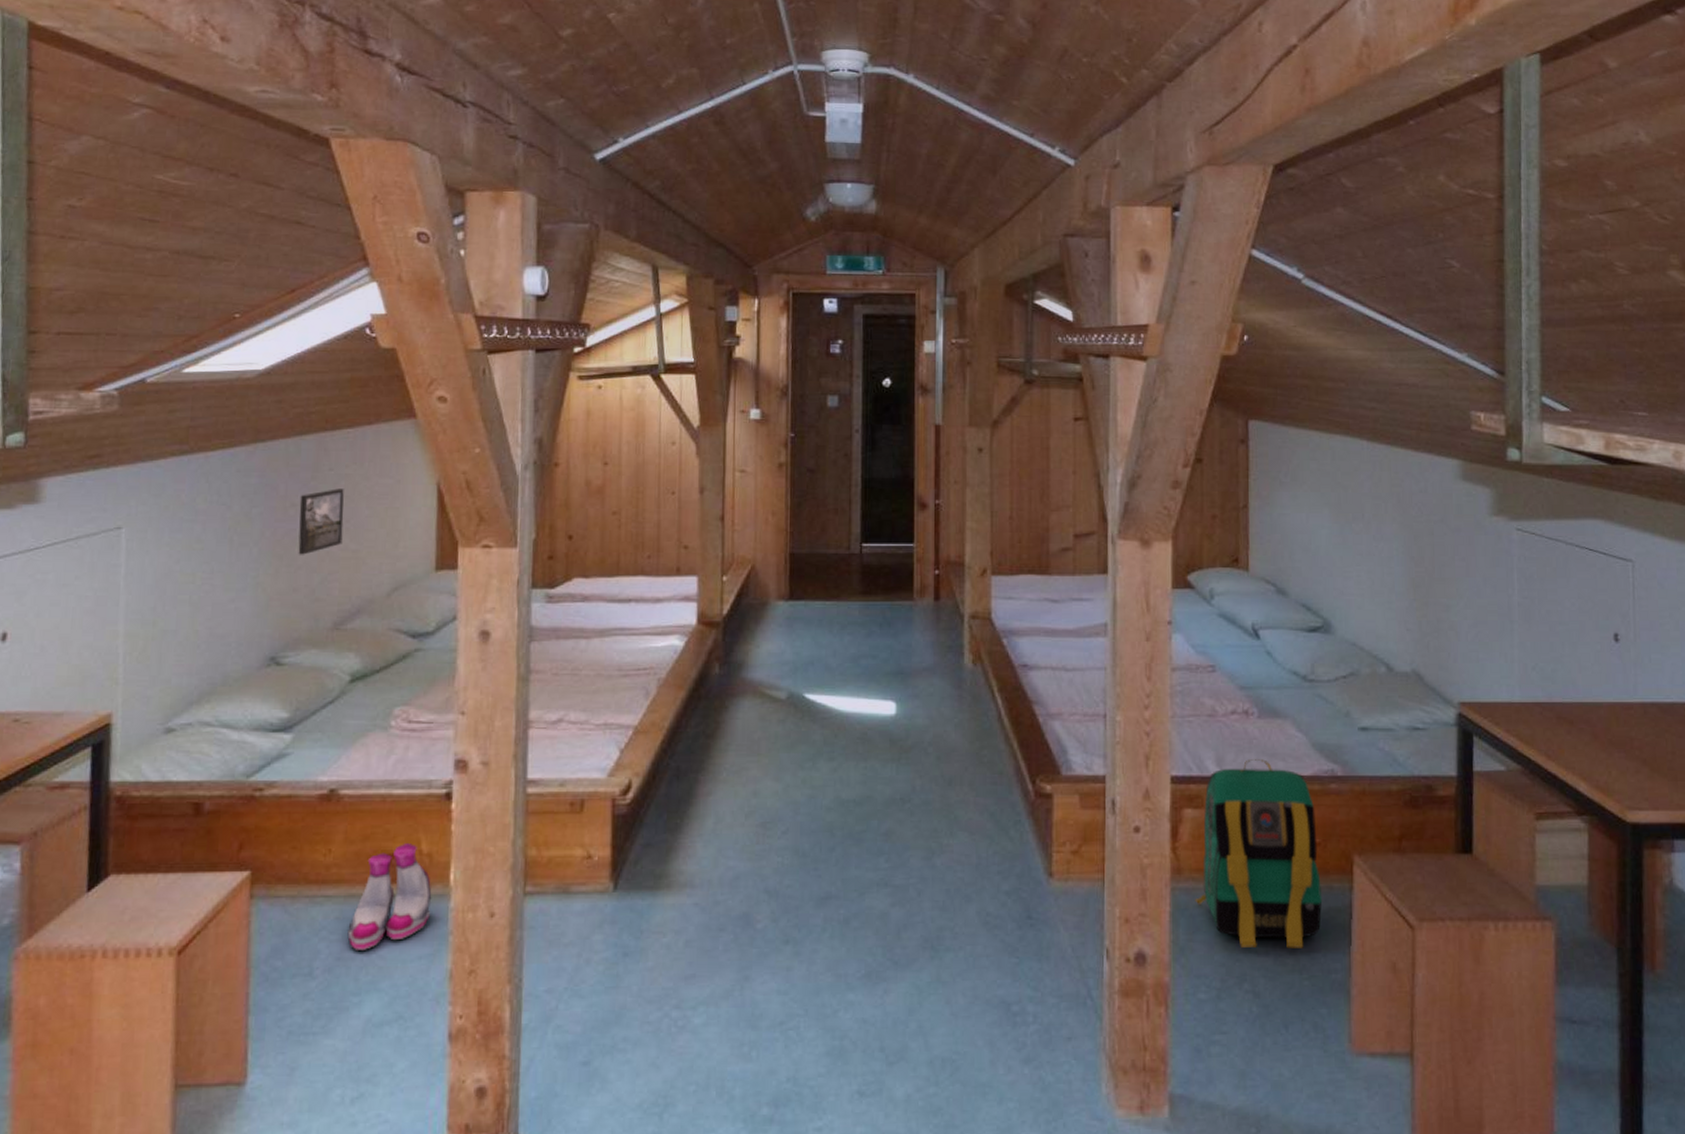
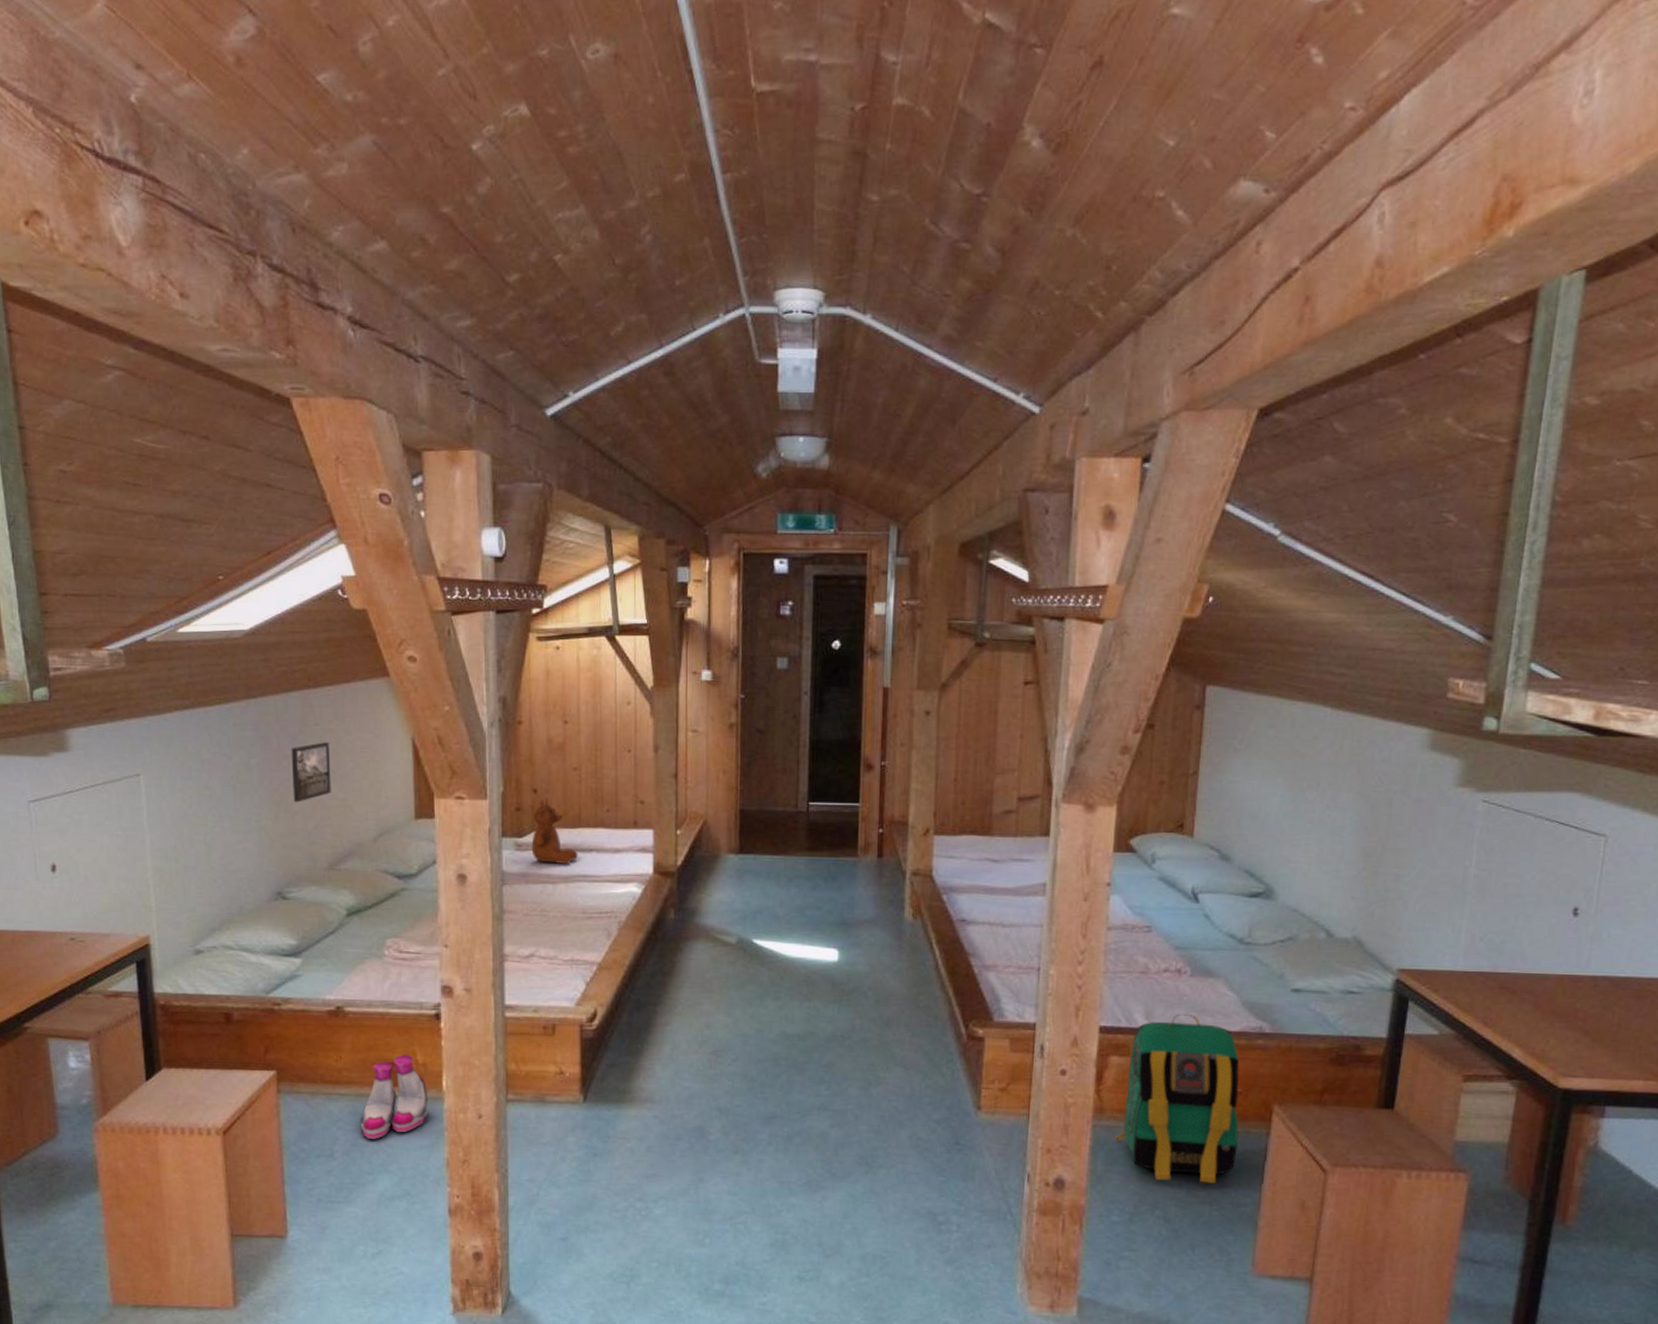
teddy bear: none [564,544,615,616] -> present [531,797,578,864]

